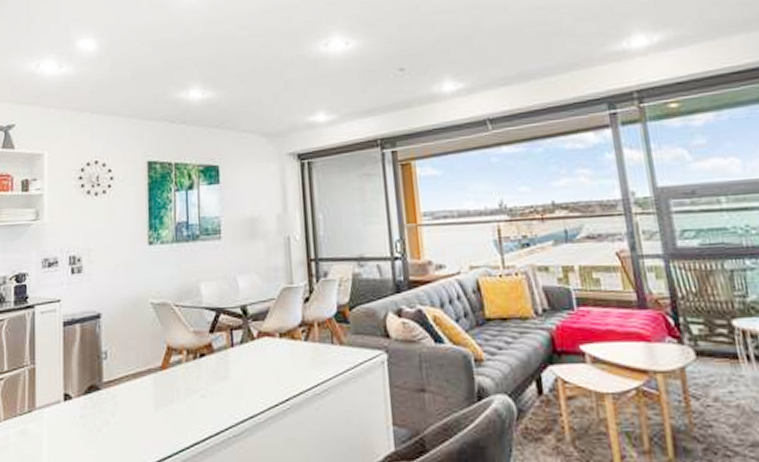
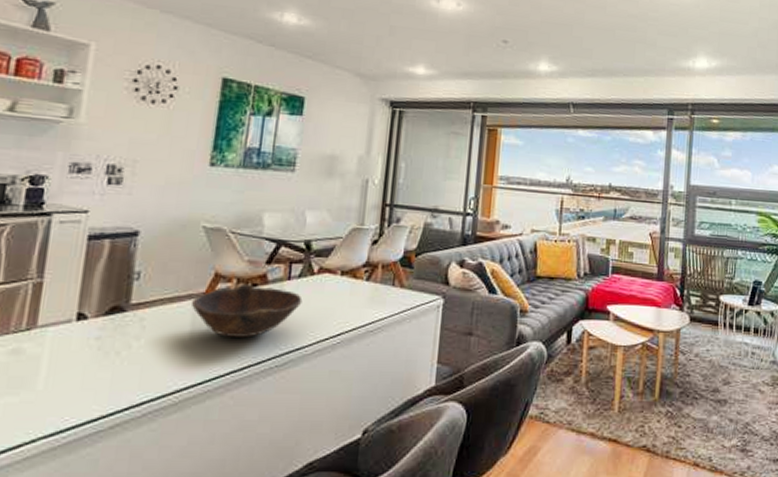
bowl: none [152,354,248,409] -> present [192,283,303,337]

